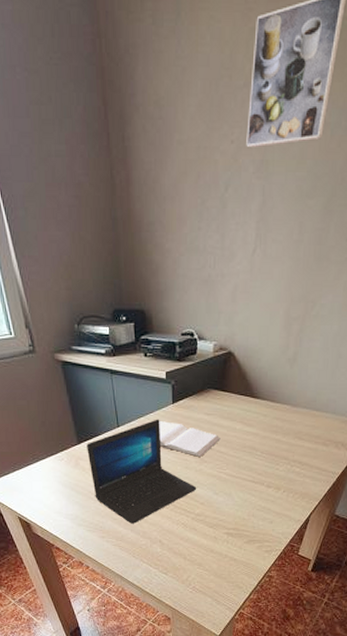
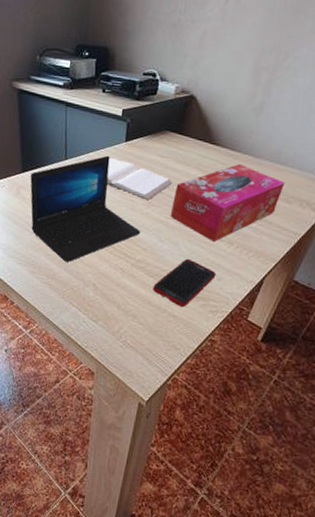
cell phone: none [213,507,268,551] -> present [153,258,216,308]
tissue box: none [221,414,321,489] -> present [170,163,285,242]

